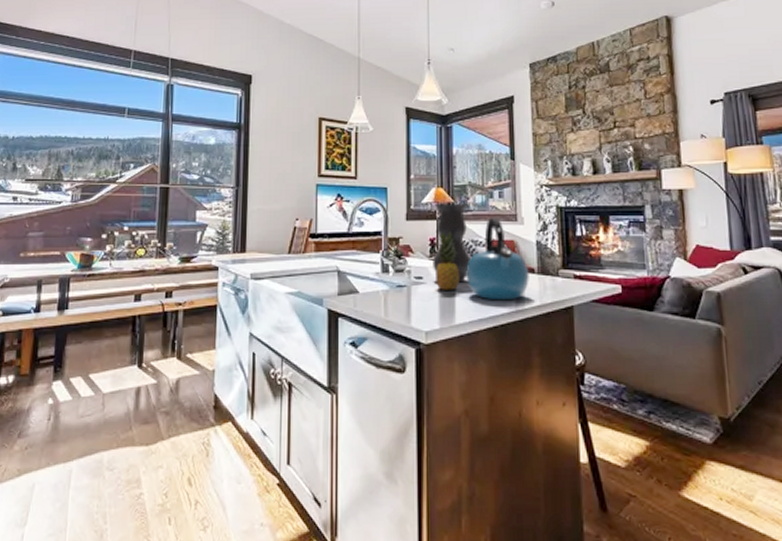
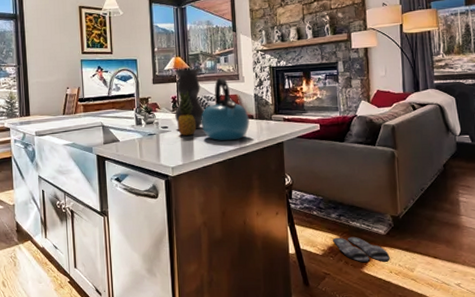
slippers: none [640,443,719,483] -> present [333,236,390,263]

